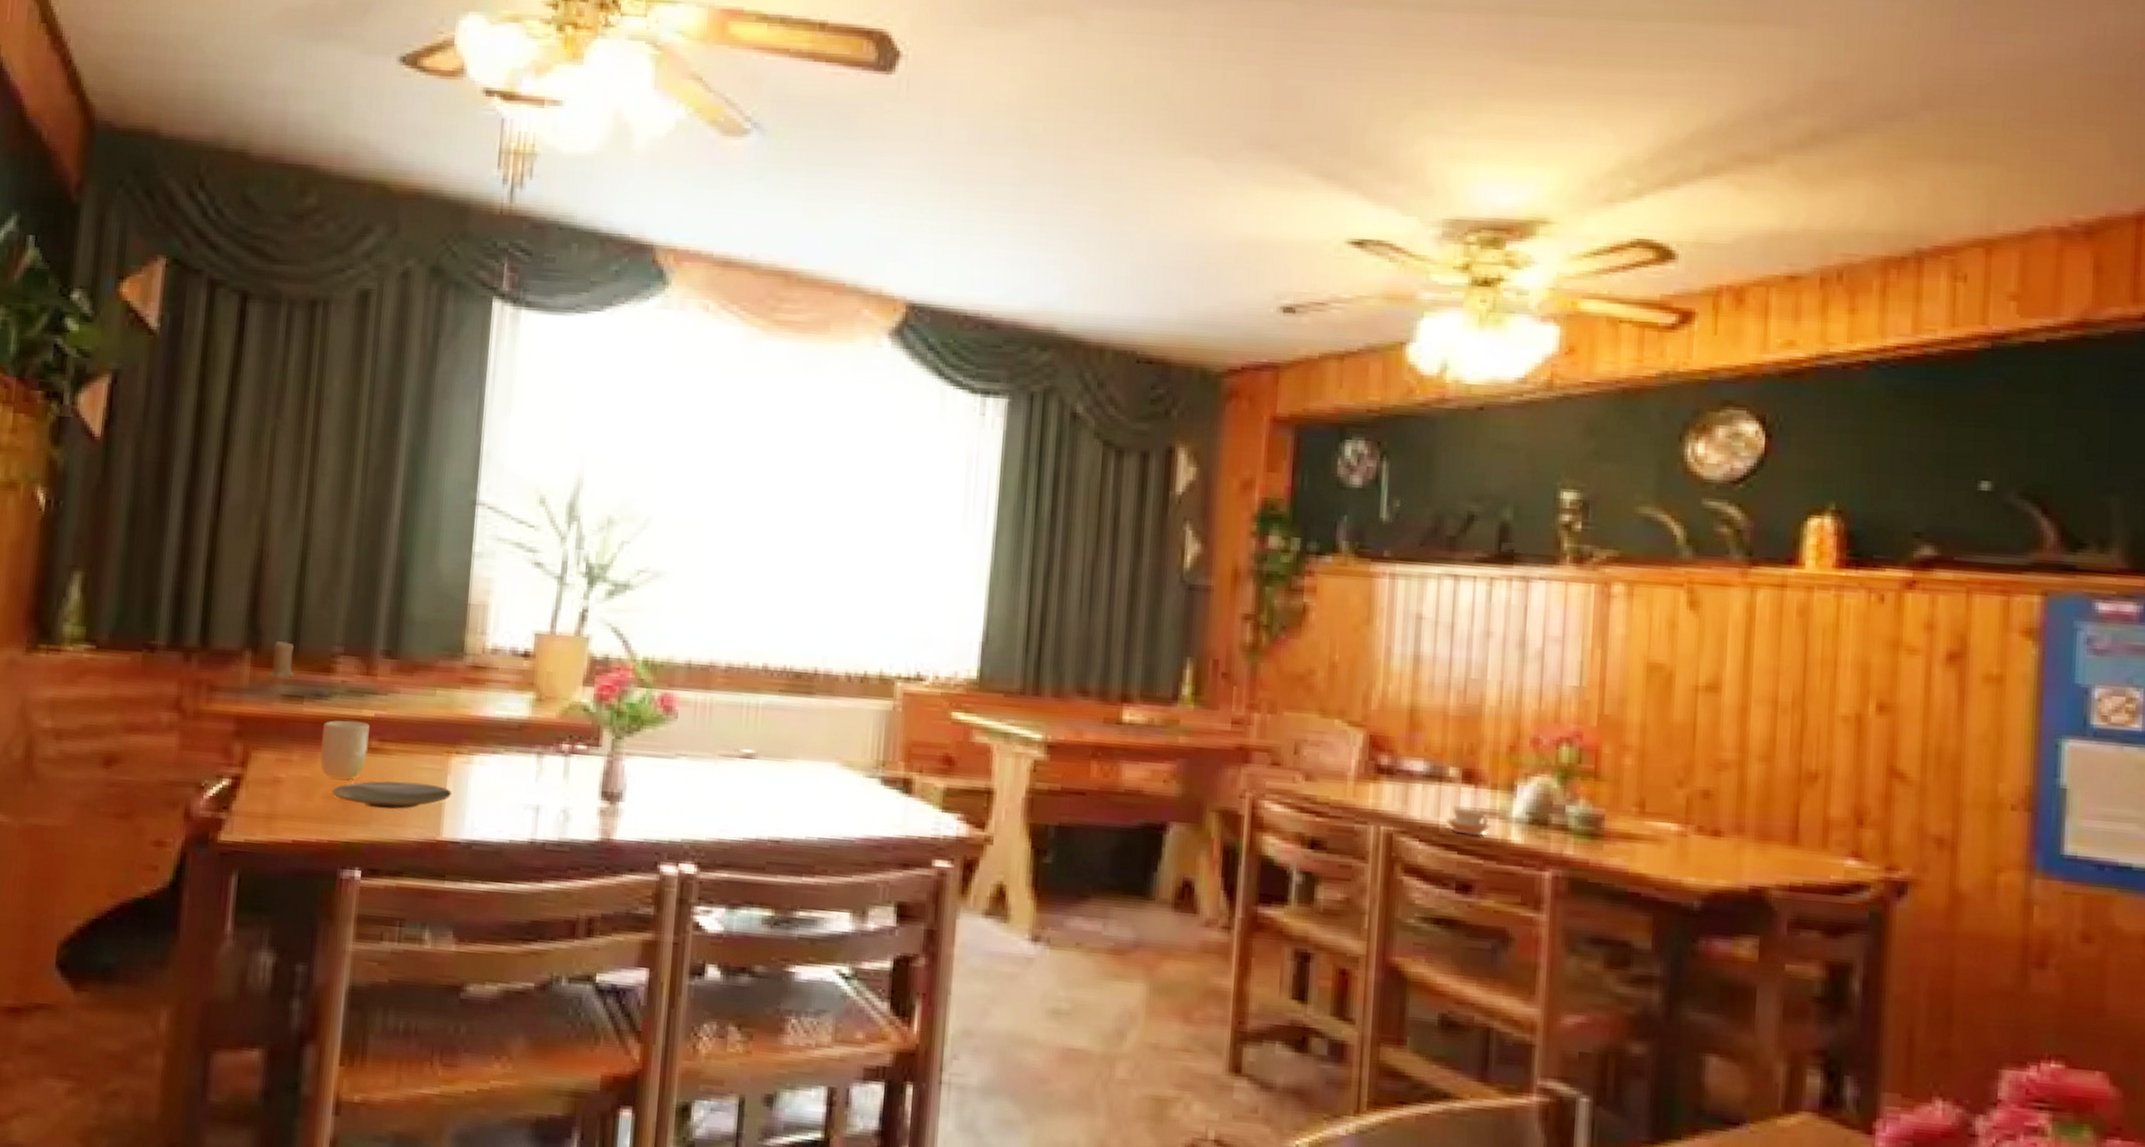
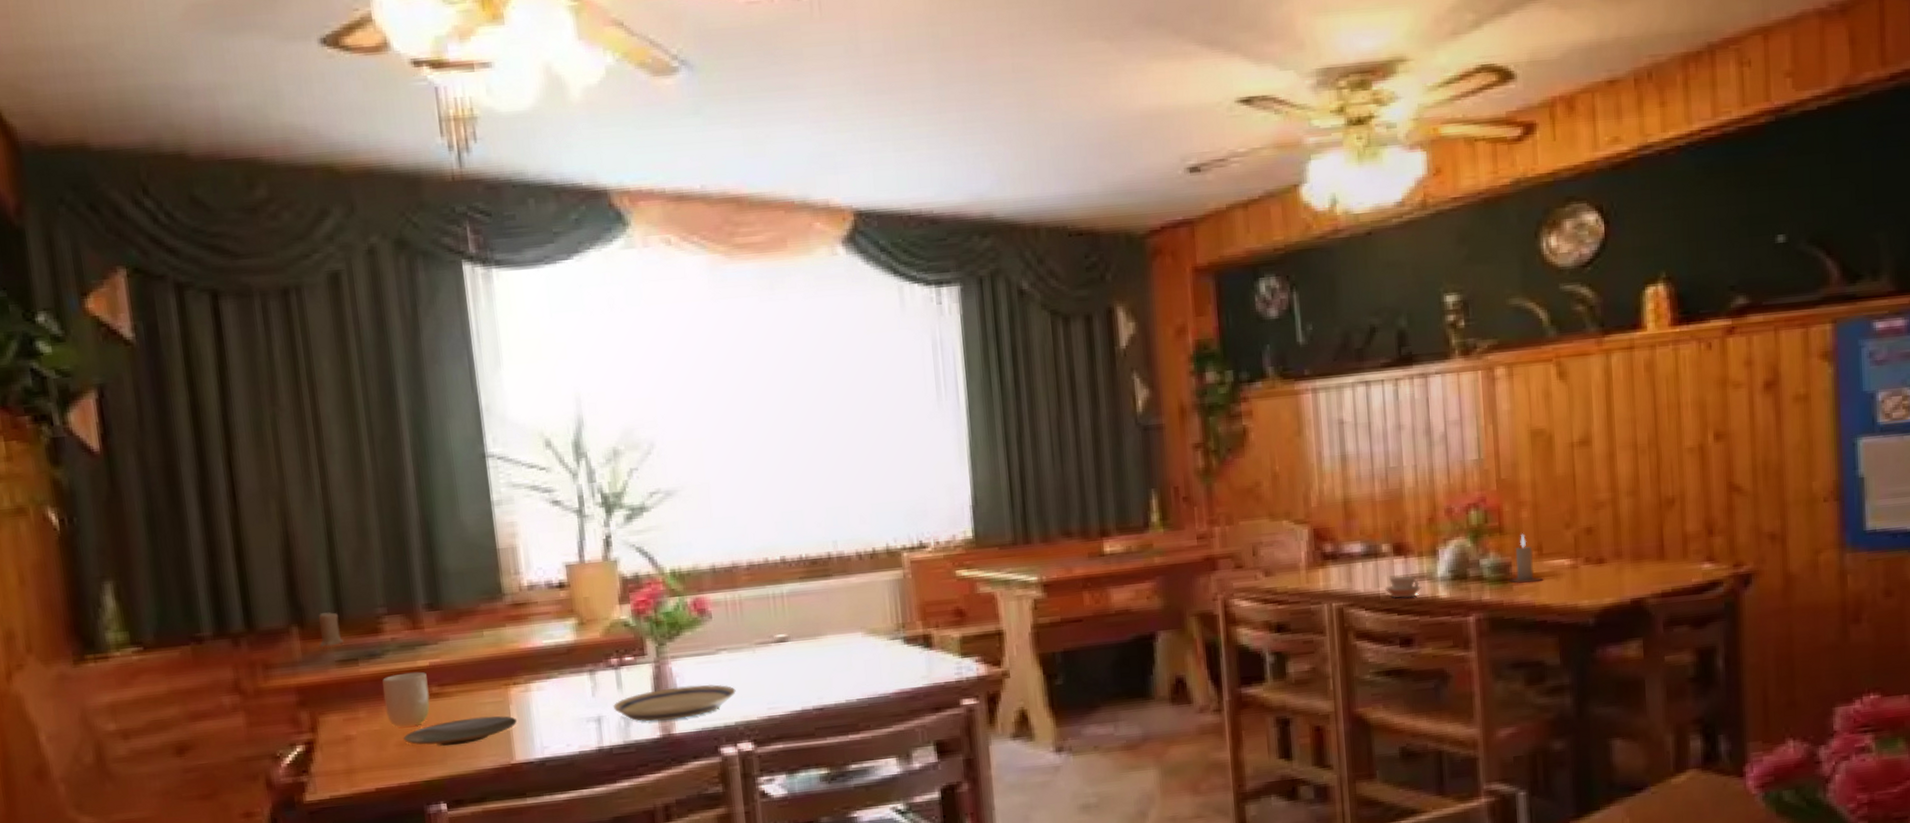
plate: none [554,786,689,824] -> present [612,684,736,722]
candle: none [1596,783,1643,846] -> present [1507,533,1544,583]

